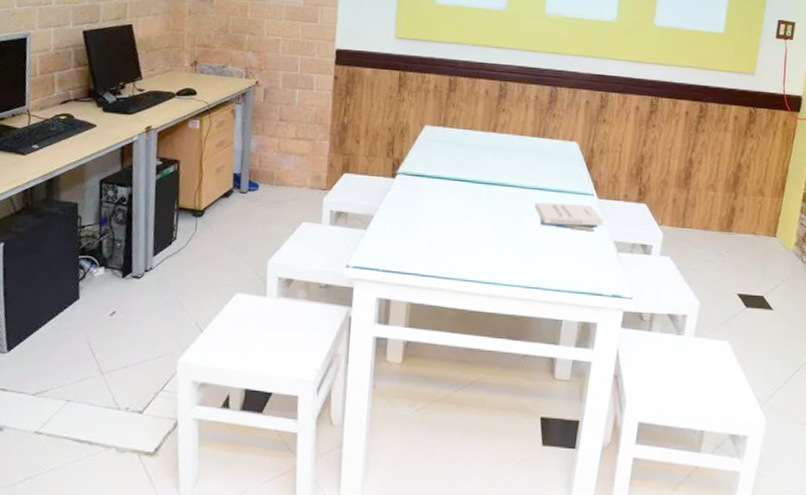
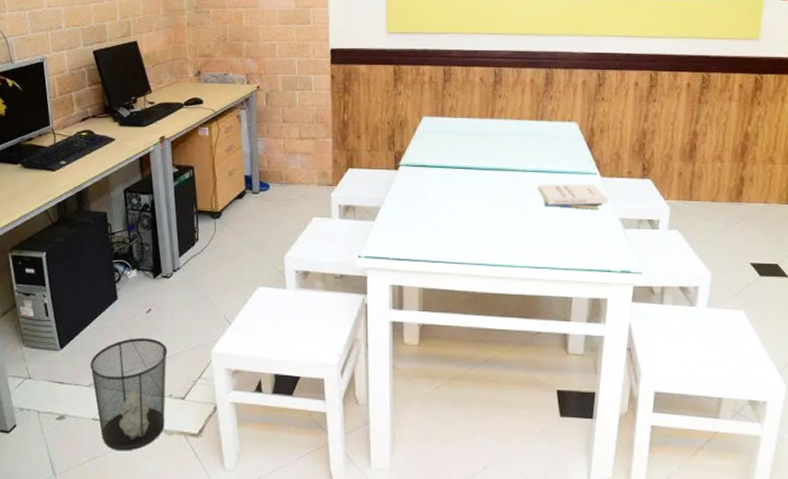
waste bin: none [39,342,130,470] -> present [90,338,168,451]

